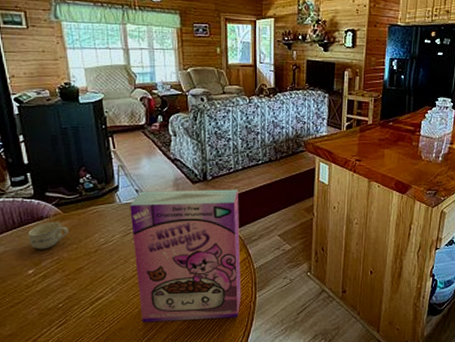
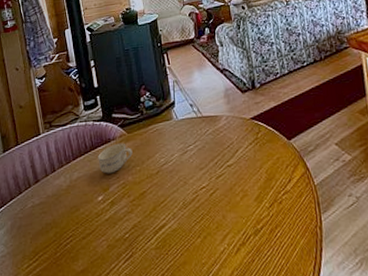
cereal box: present [130,189,242,323] -> none [186,95,306,255]

